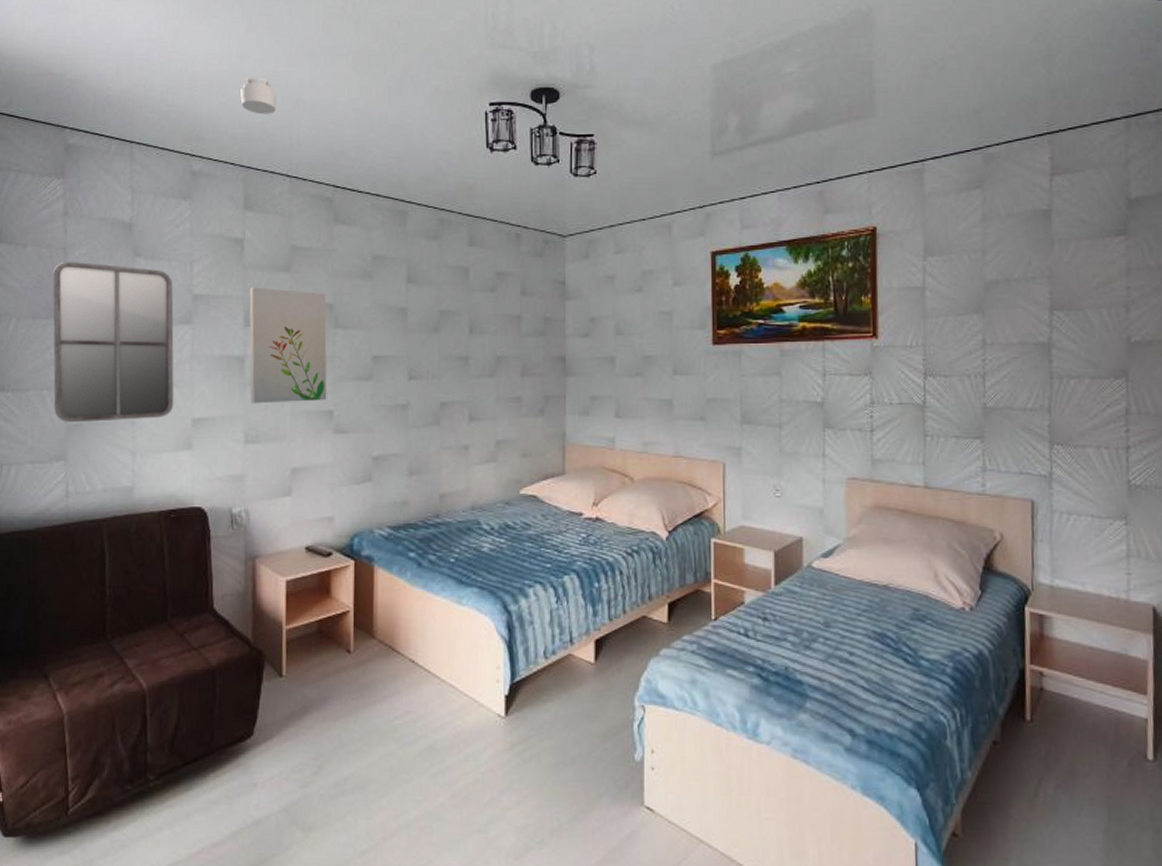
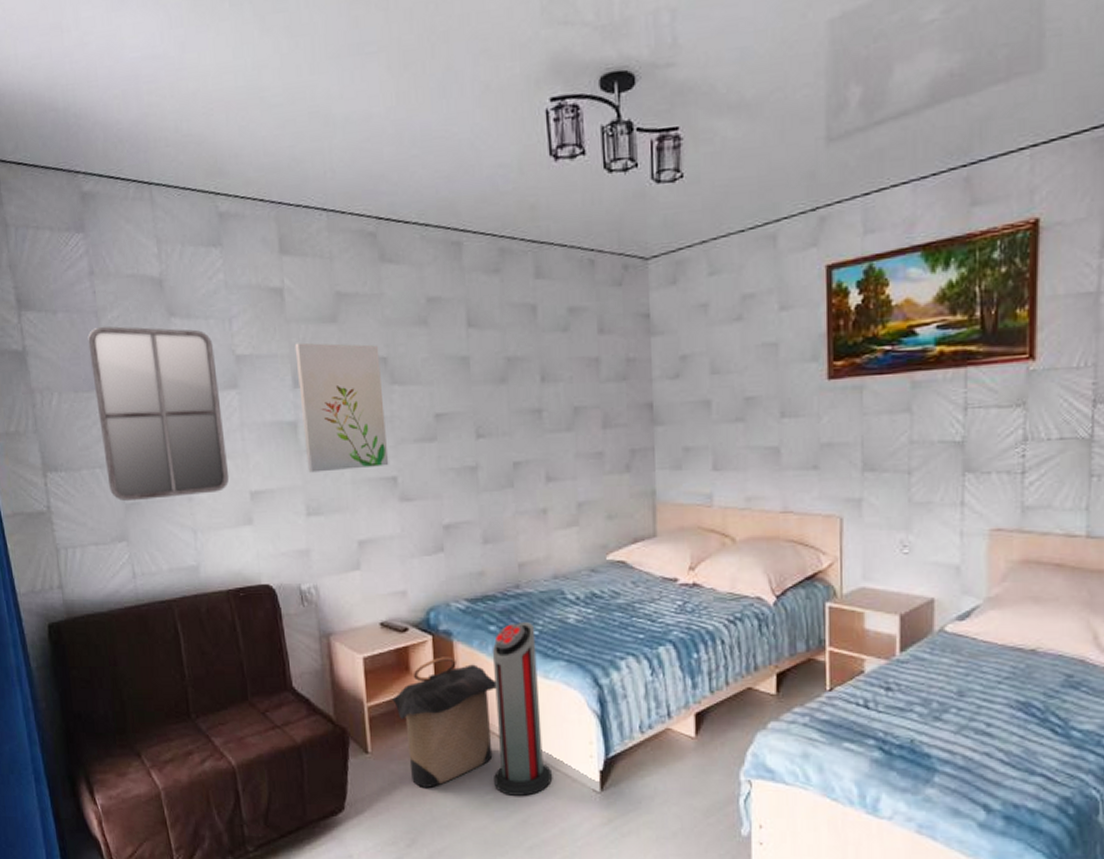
smoke detector: present [240,77,277,115] -> none [261,91,304,138]
laundry hamper: none [310,581,412,712] -> present [391,657,497,788]
air purifier: none [404,549,461,721] -> present [492,621,553,796]

